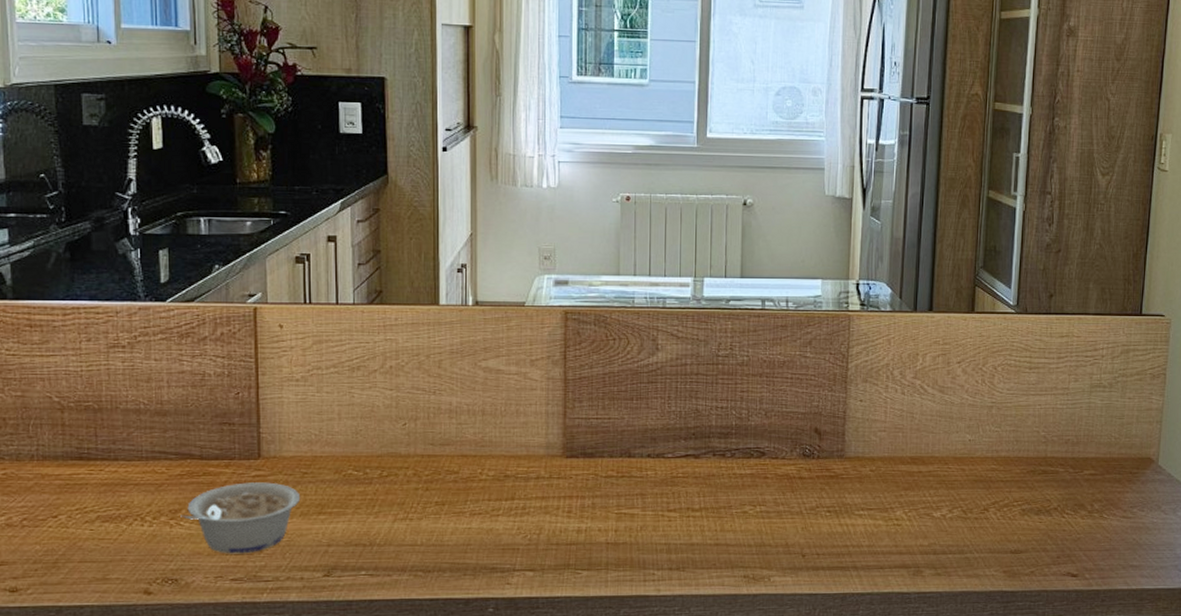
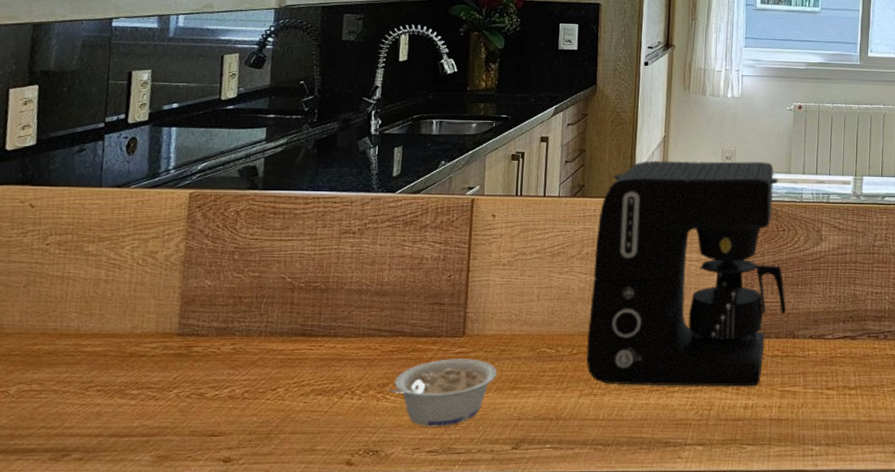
coffee maker: none [398,262,620,510] -> present [586,161,787,387]

